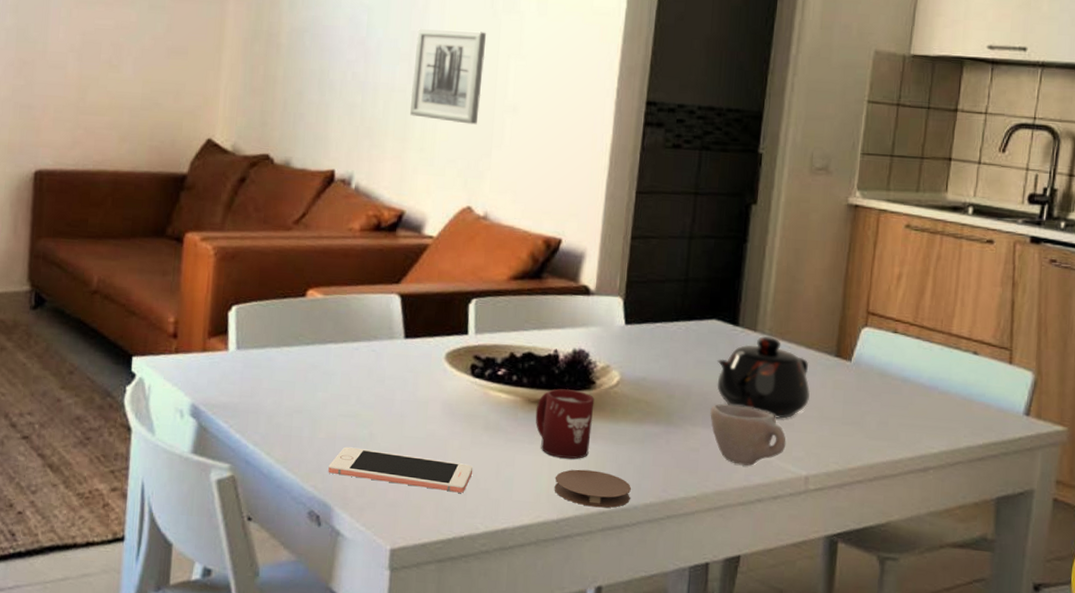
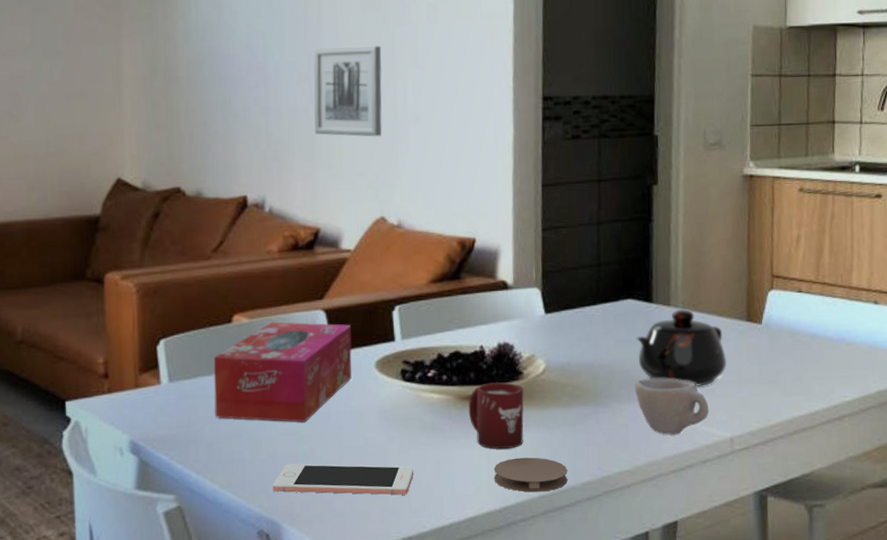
tissue box: none [278,301,425,407] -> present [214,322,352,423]

